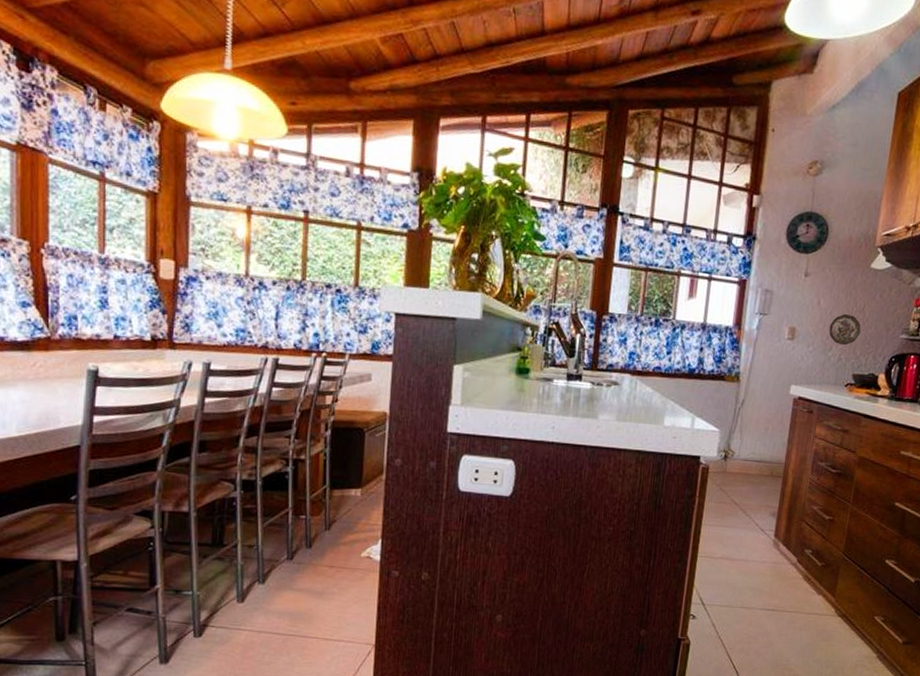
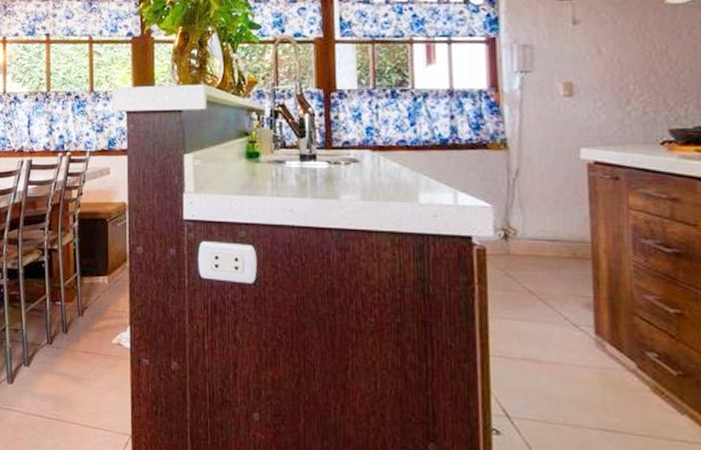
decorative plate: present [829,314,861,346] -> none [620,60,669,97]

